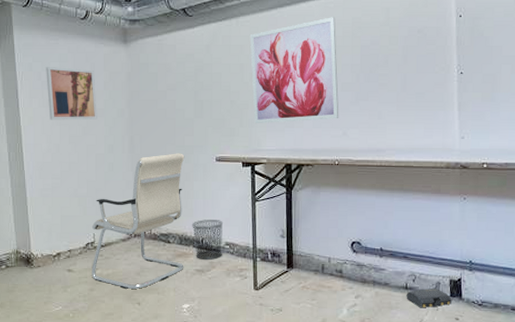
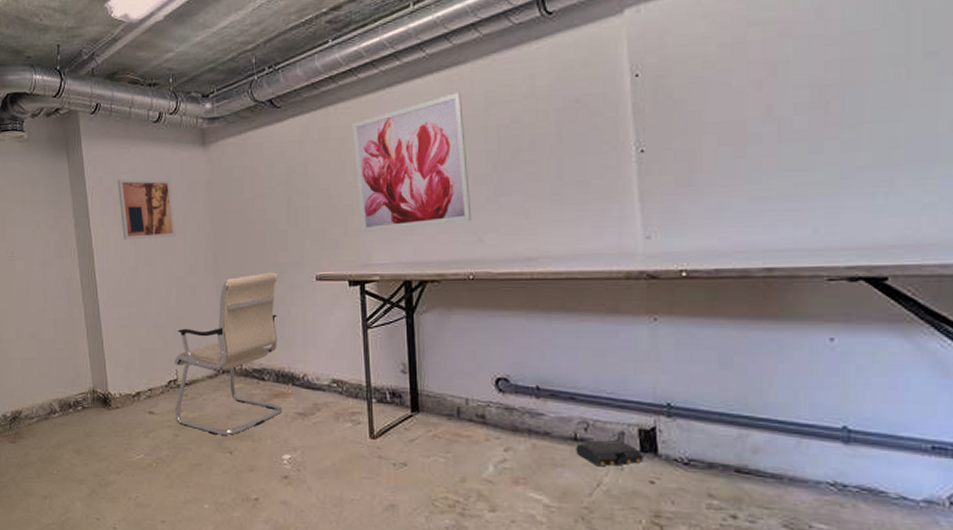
waste bin: present [191,220,224,260] -> none [289,352,329,401]

